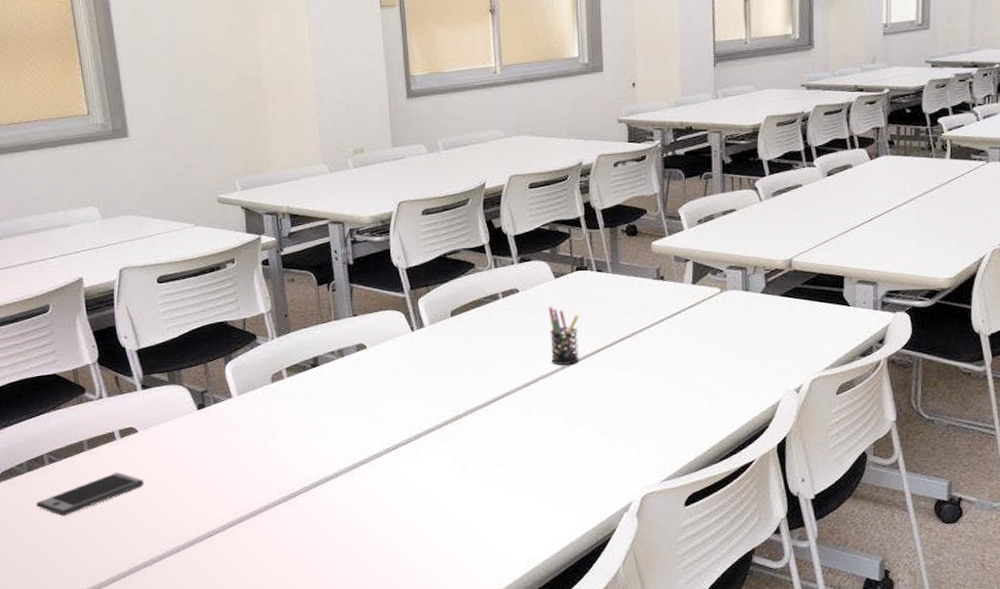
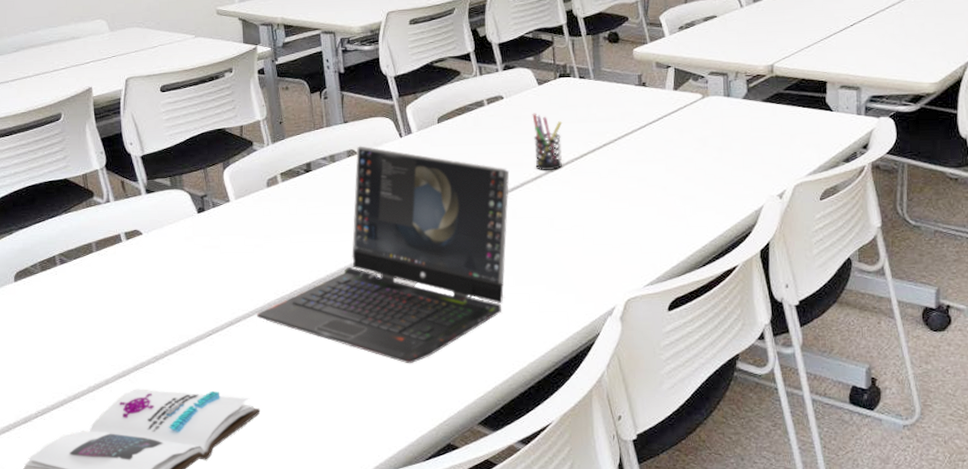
smartphone: present [36,473,144,517] -> none [48,273,148,315]
laptop computer: none [261,340,525,563] -> present [257,146,510,364]

